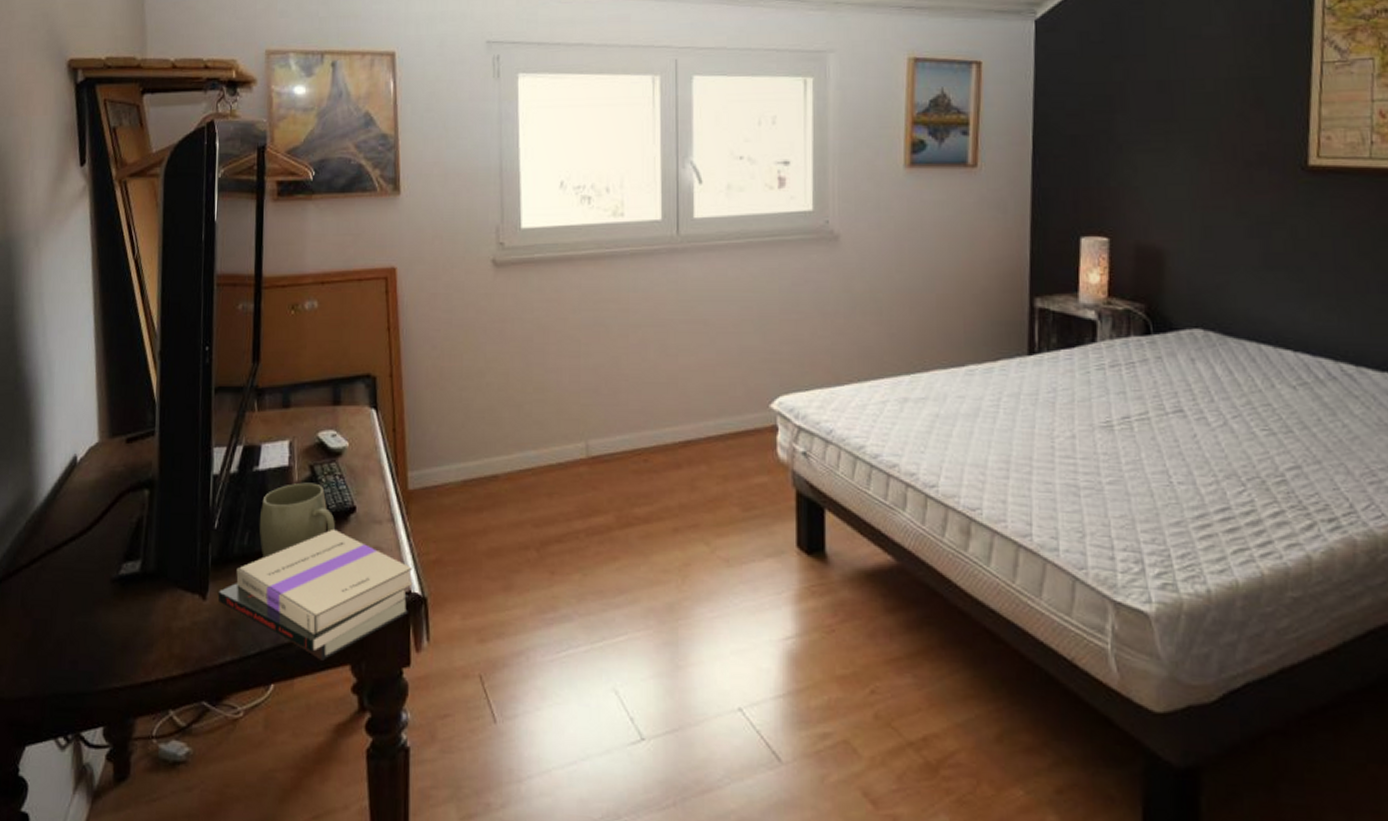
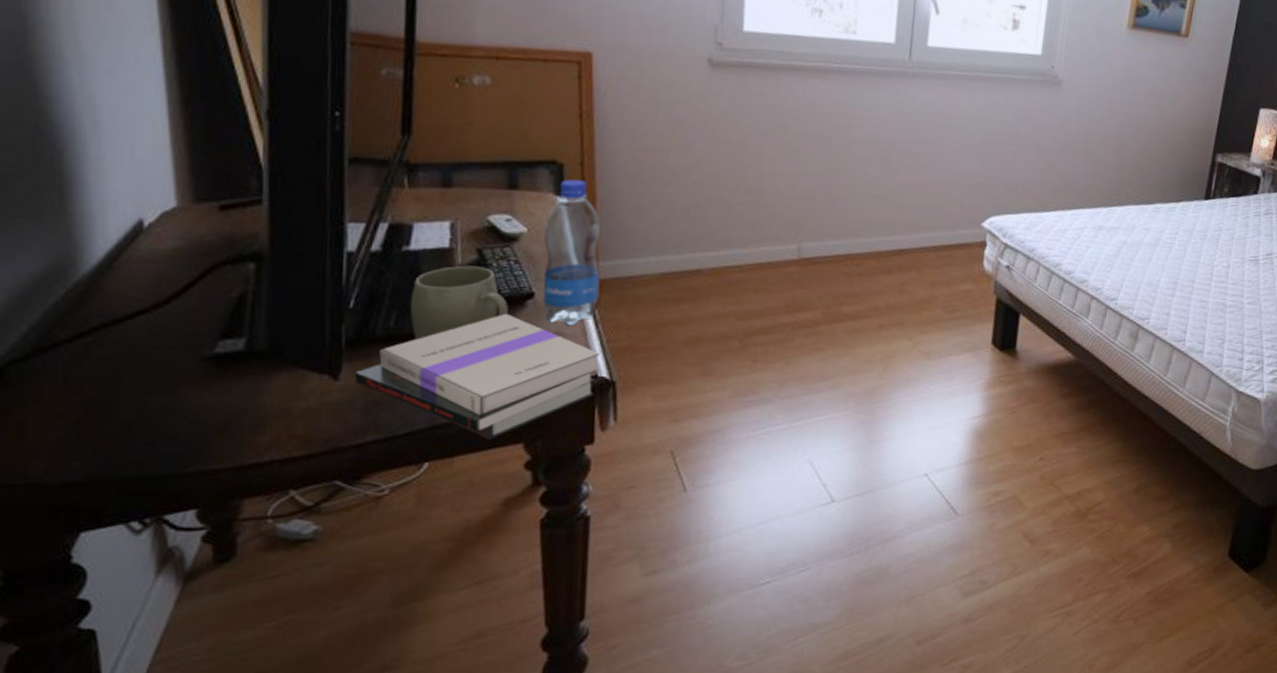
bottle: none [362,391,410,540] -> present [543,179,601,326]

